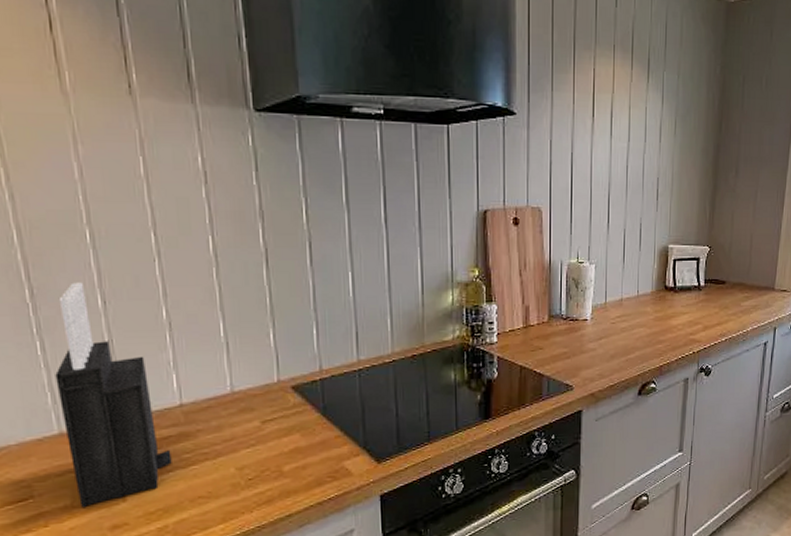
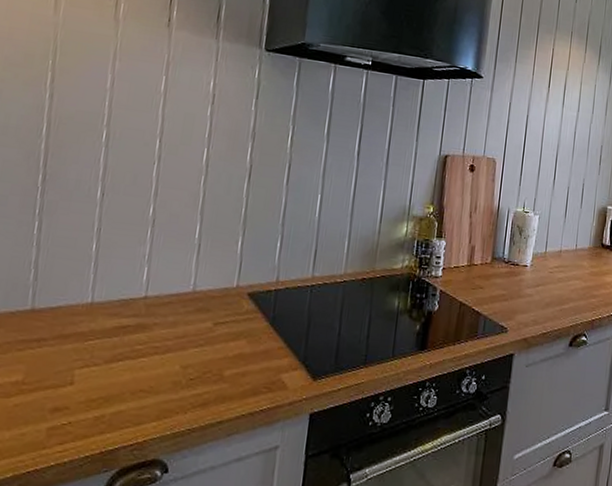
knife block: present [55,282,172,508] -> none [30,173,126,386]

